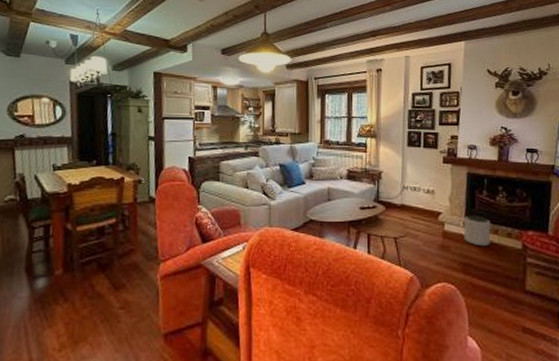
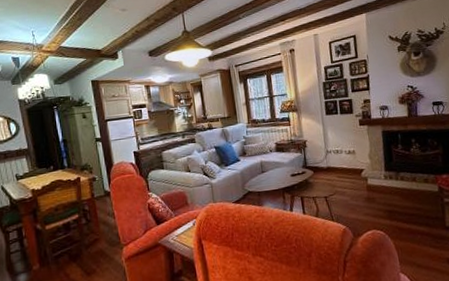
plant pot: present [463,215,491,247] -> none [384,167,410,194]

